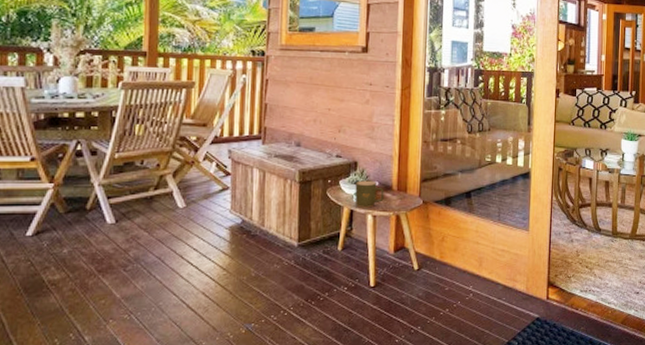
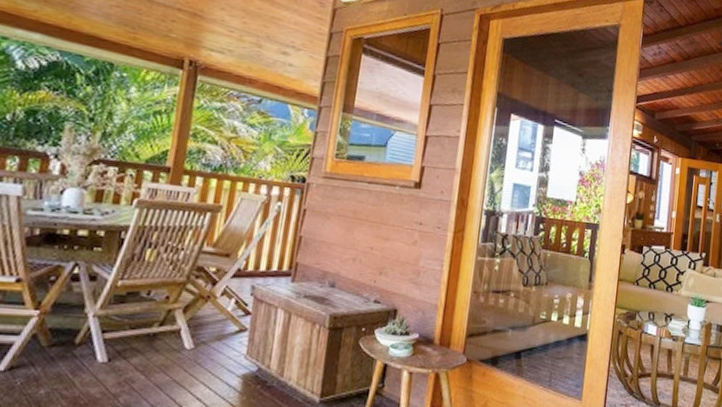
mug: present [355,180,384,208] -> none [390,331,425,363]

